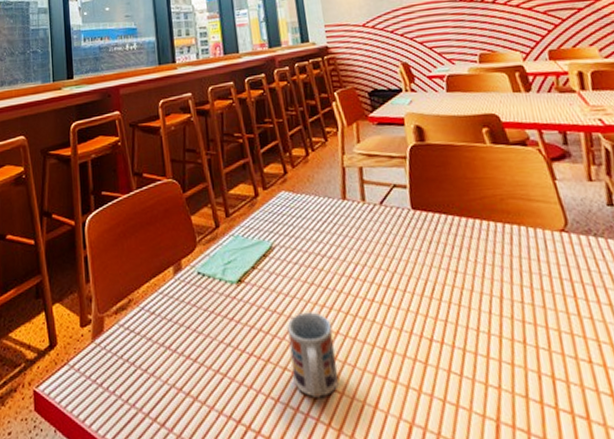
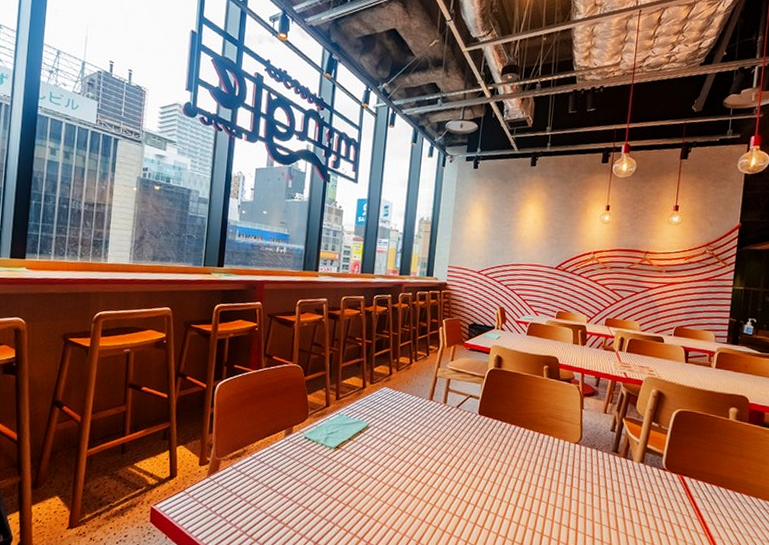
cup: present [287,312,339,397] -> none [363,474,400,533]

